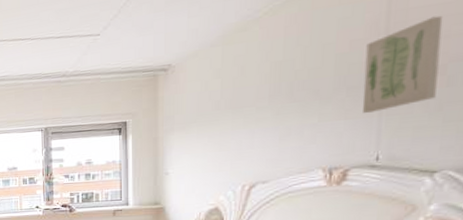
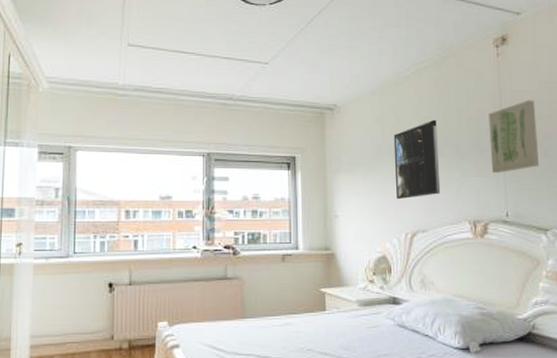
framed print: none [234,62,292,153] -> present [393,119,441,200]

